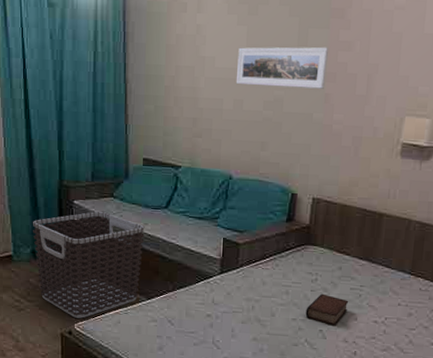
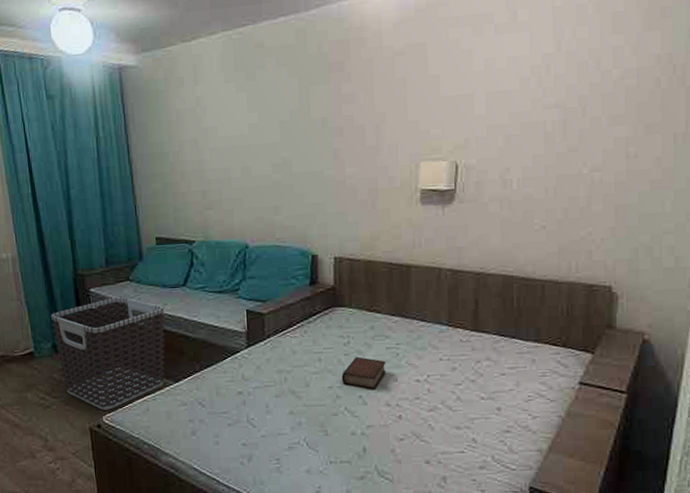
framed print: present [235,47,329,89] -> none [240,102,333,152]

